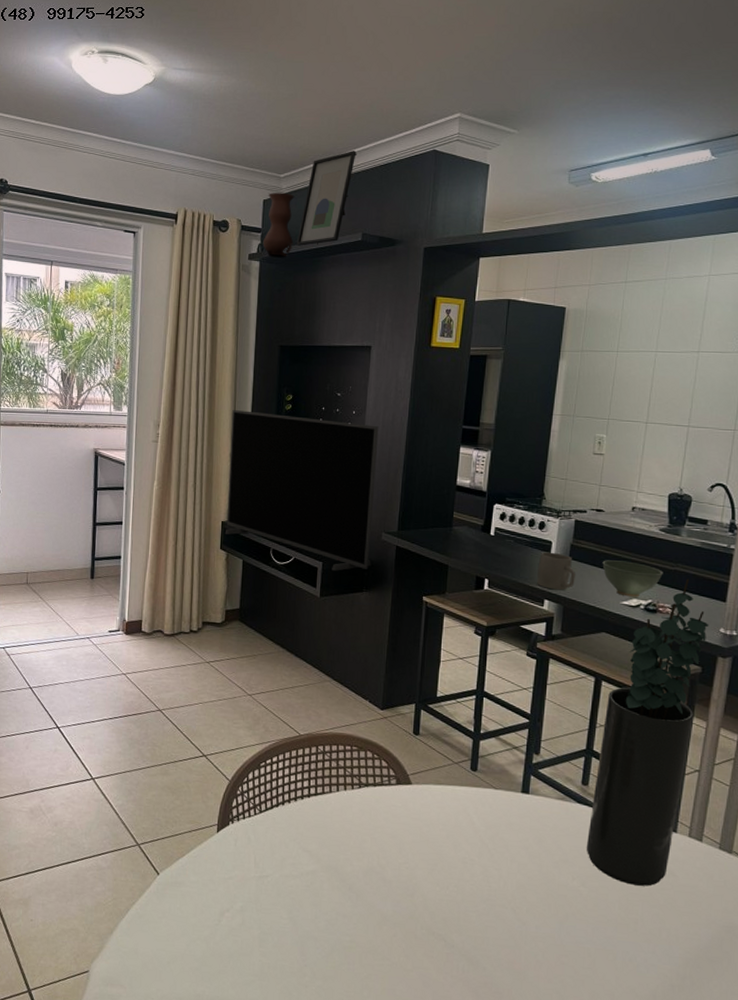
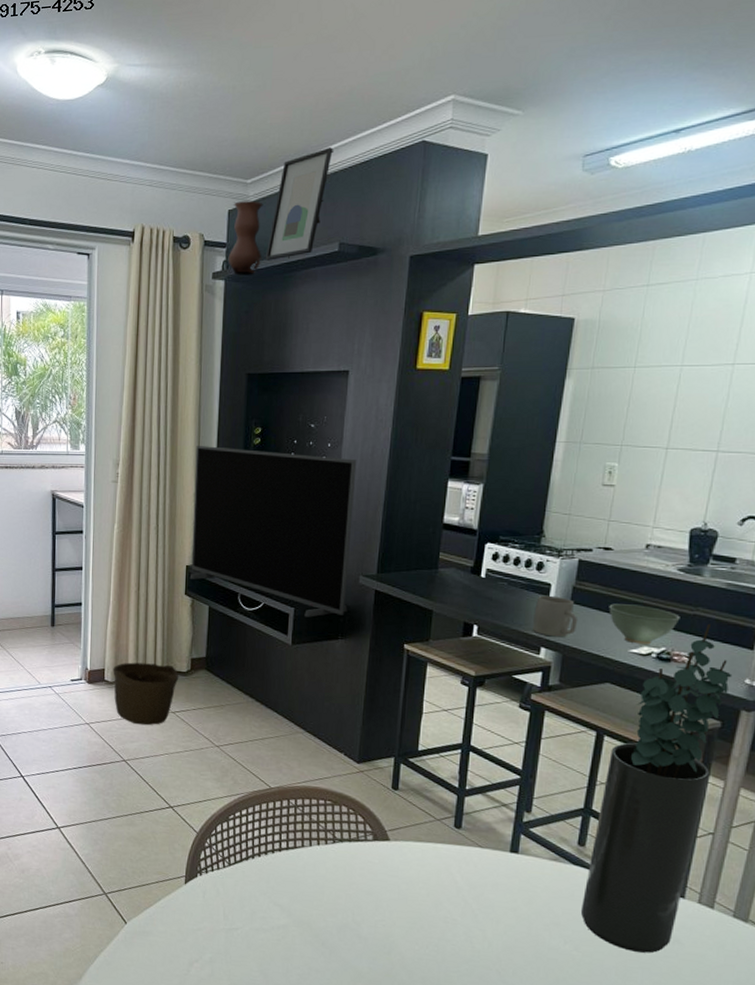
basket: none [150,613,214,675] -> present [113,662,179,726]

